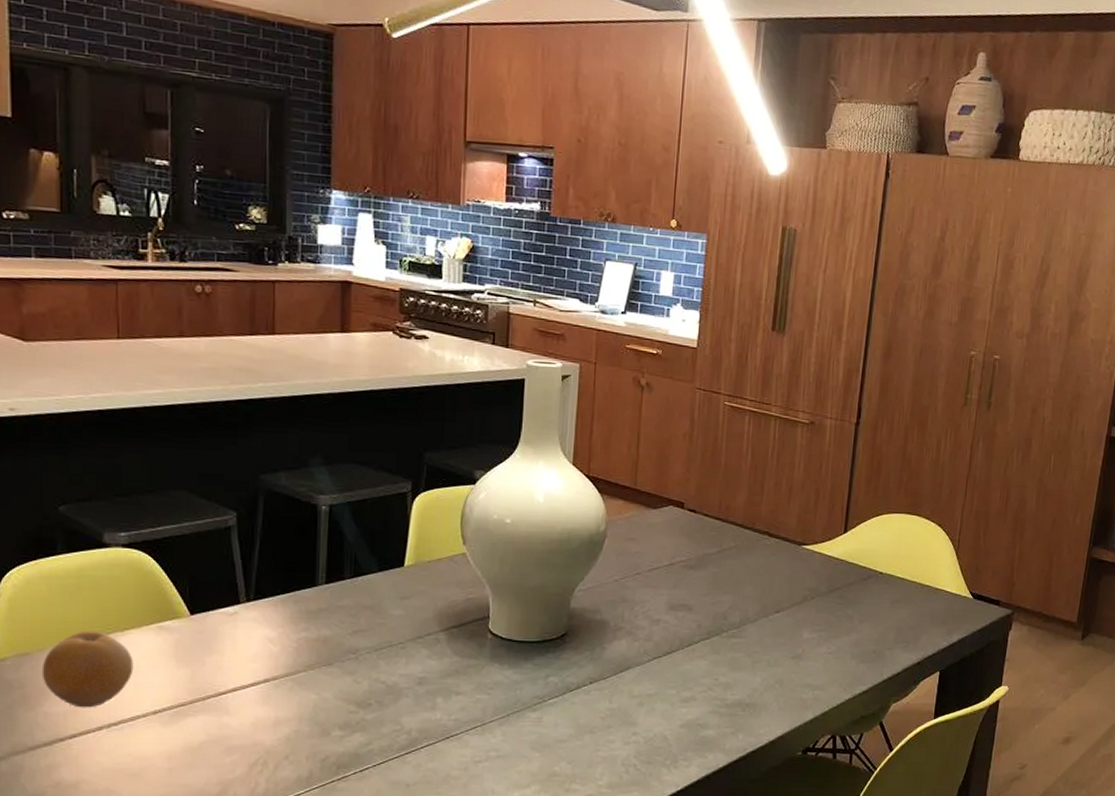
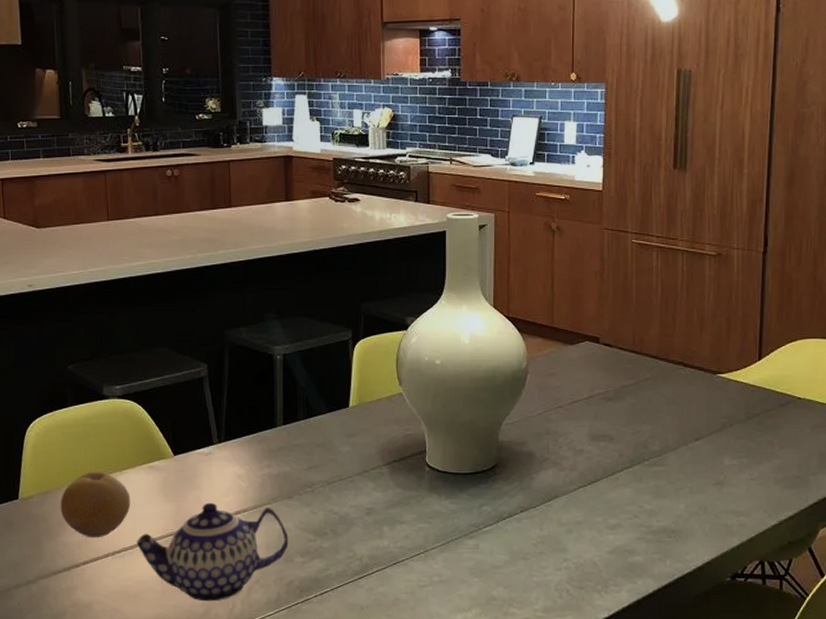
teapot: none [138,668,326,780] -> present [136,502,289,602]

